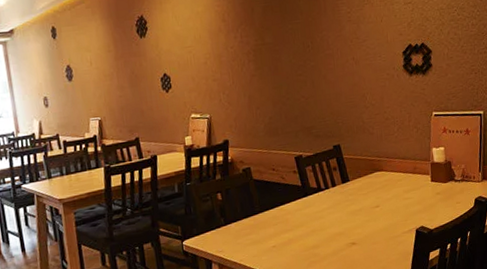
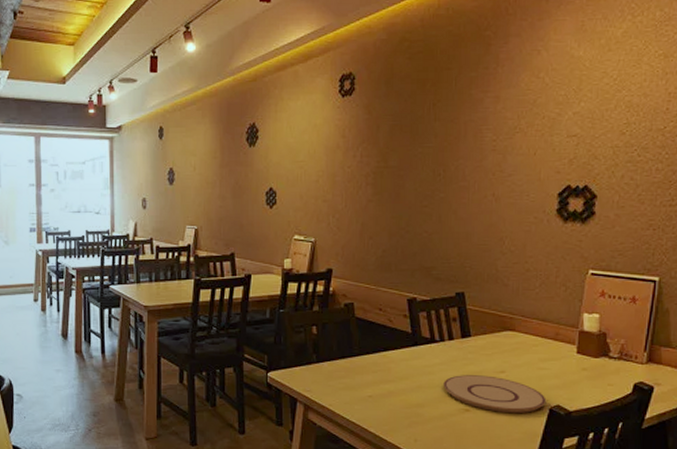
plate: none [332,211,413,241] -> present [443,375,547,414]

